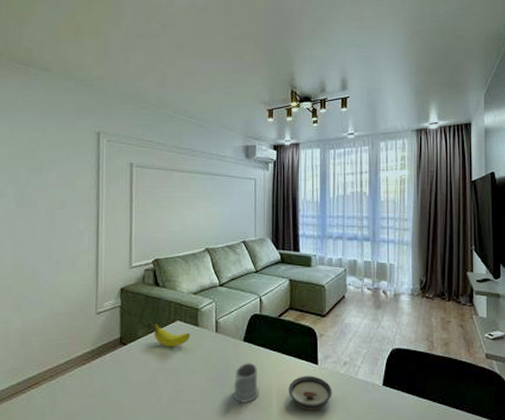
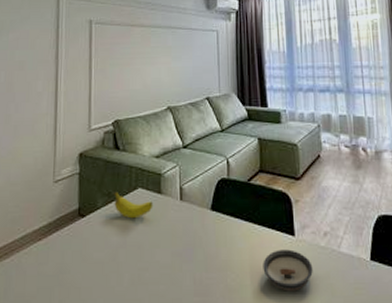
mug: present [234,362,259,404] -> none [202,234,230,285]

